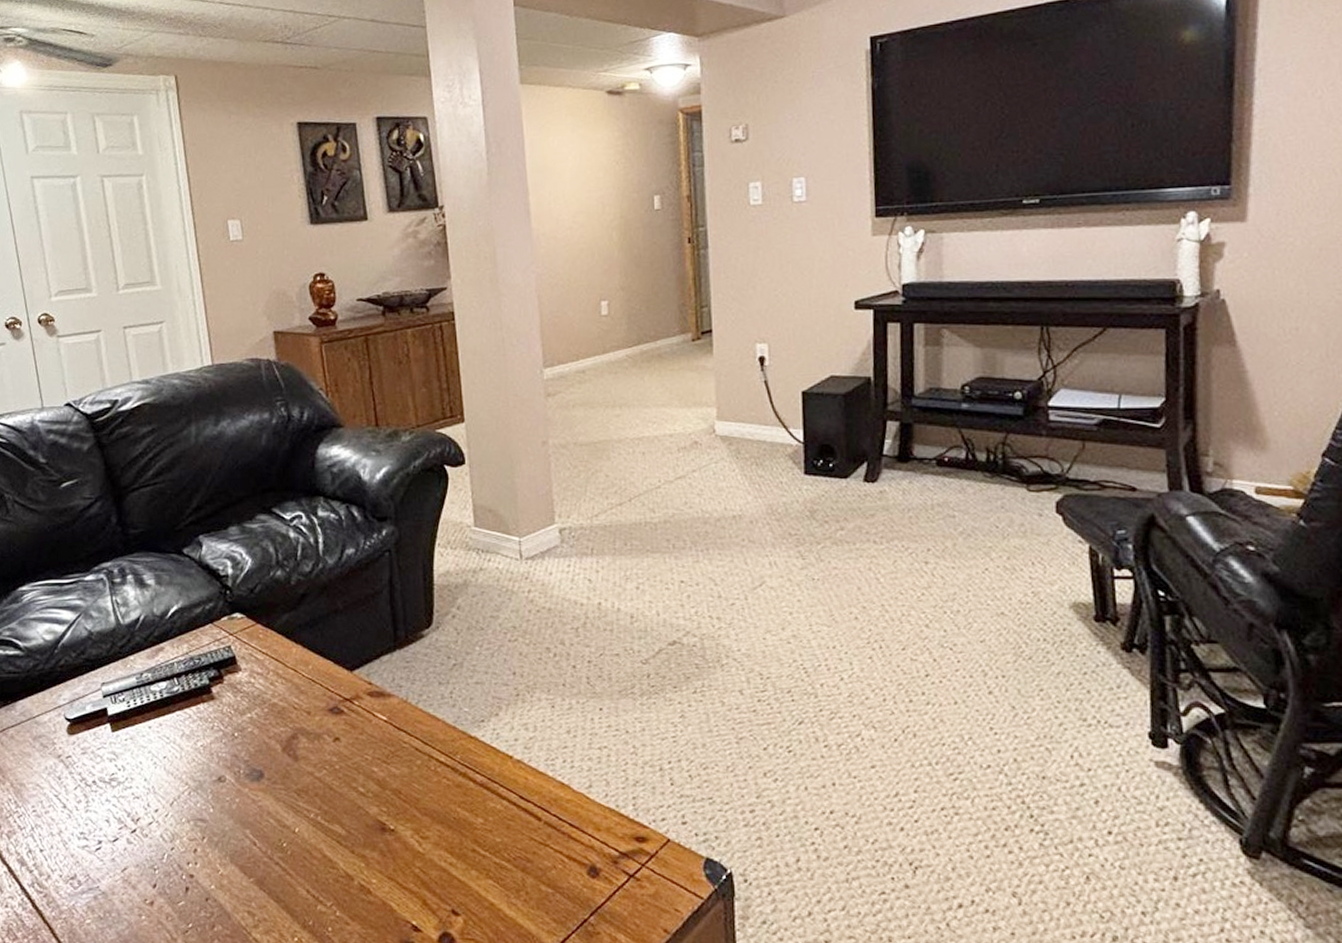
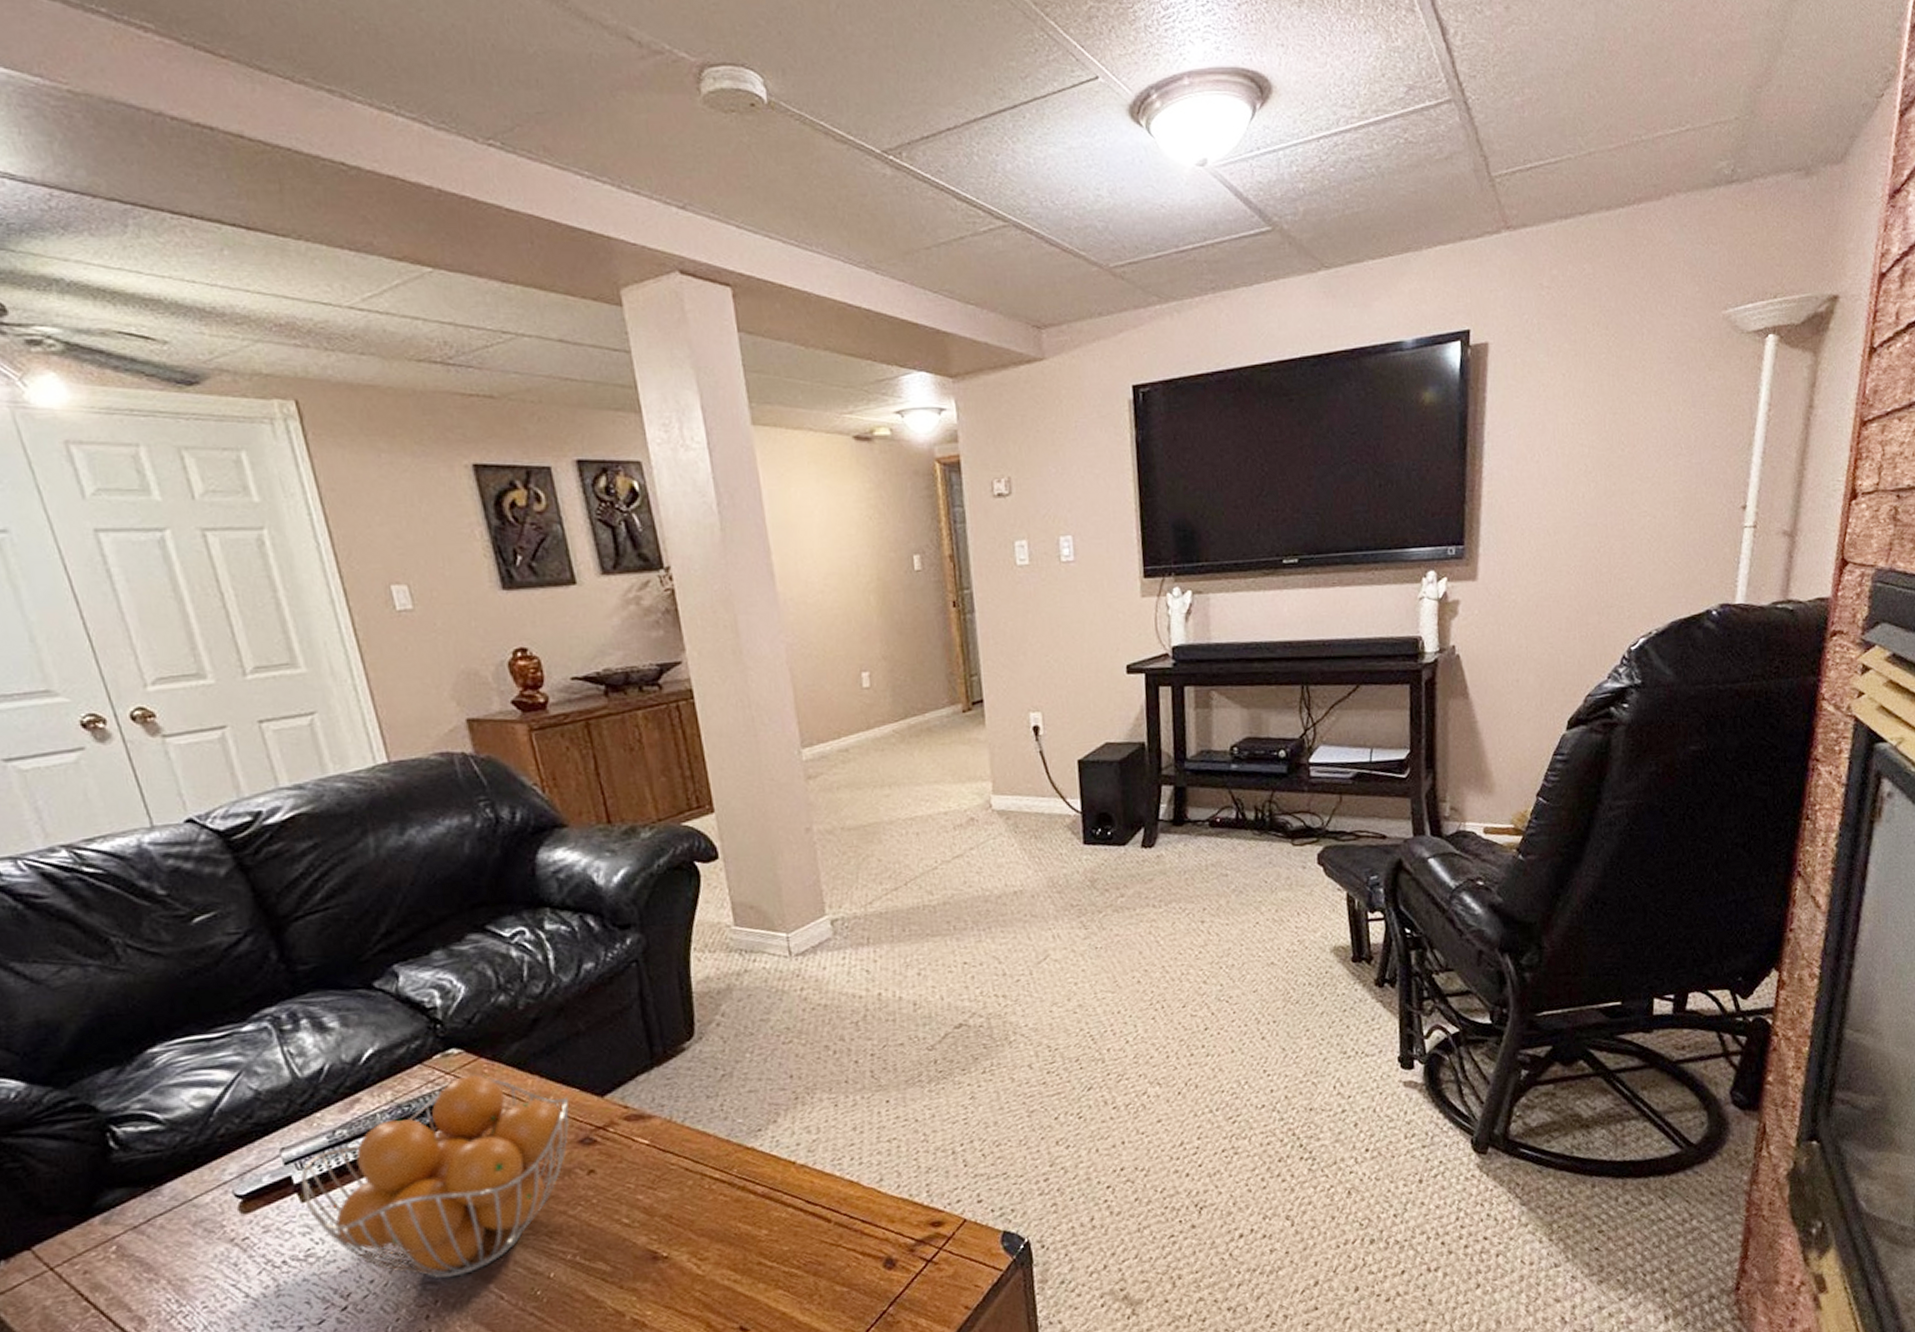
fruit basket: none [113,637,324,818] -> present [300,1074,570,1279]

